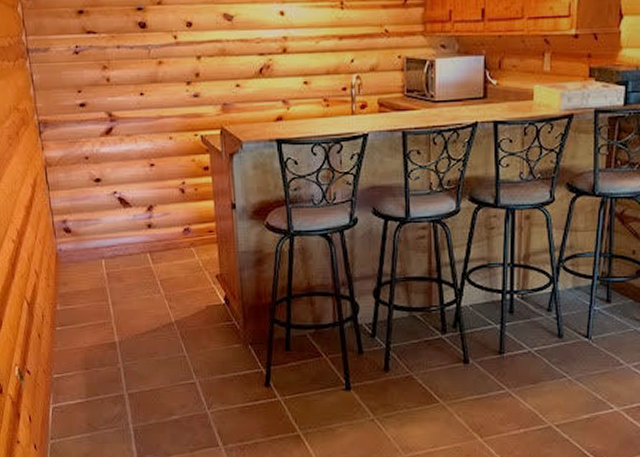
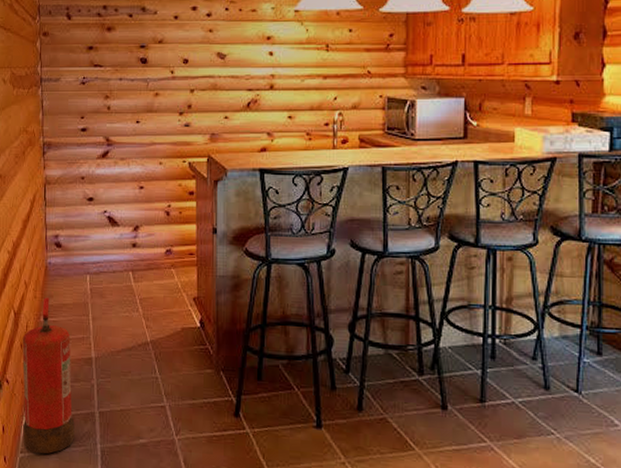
fire extinguisher: none [39,285,105,439] -> present [22,297,75,454]

